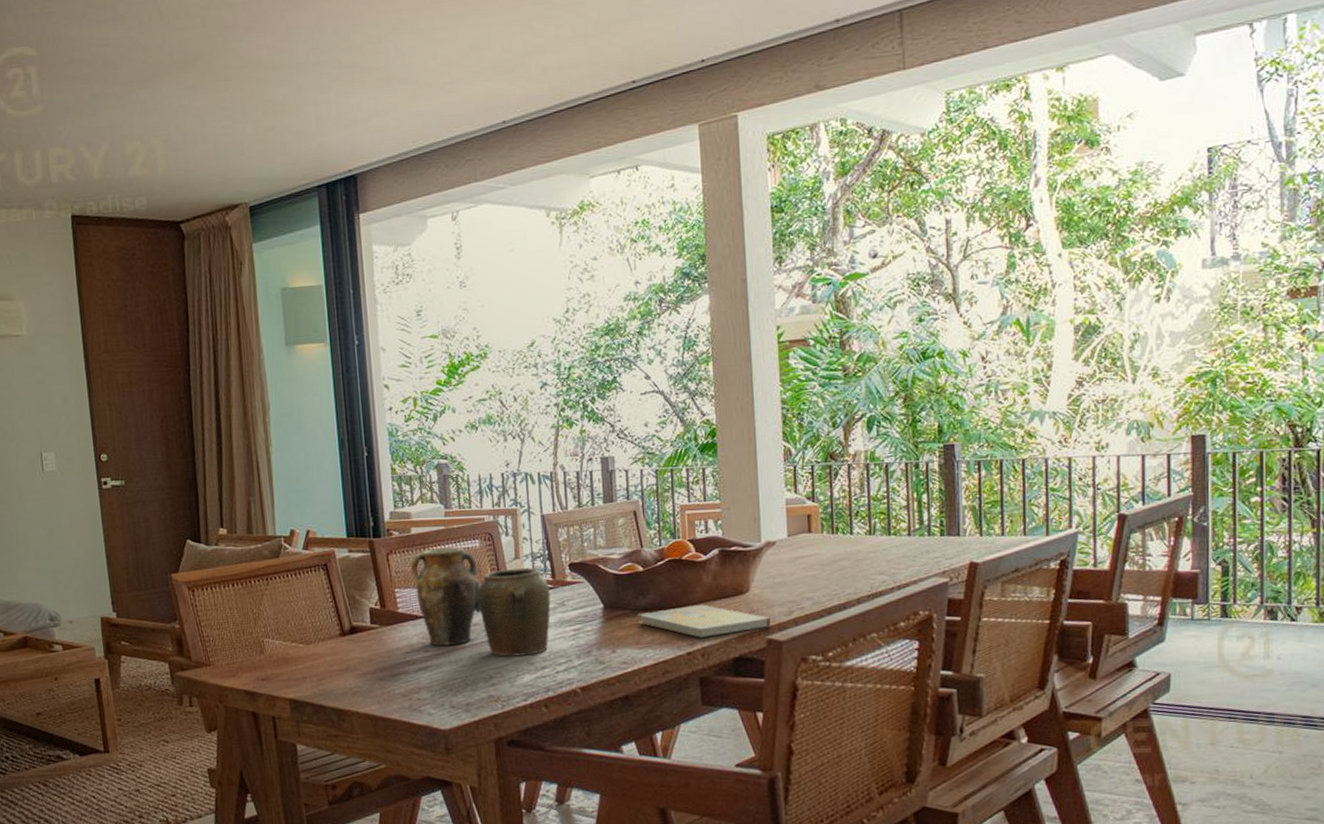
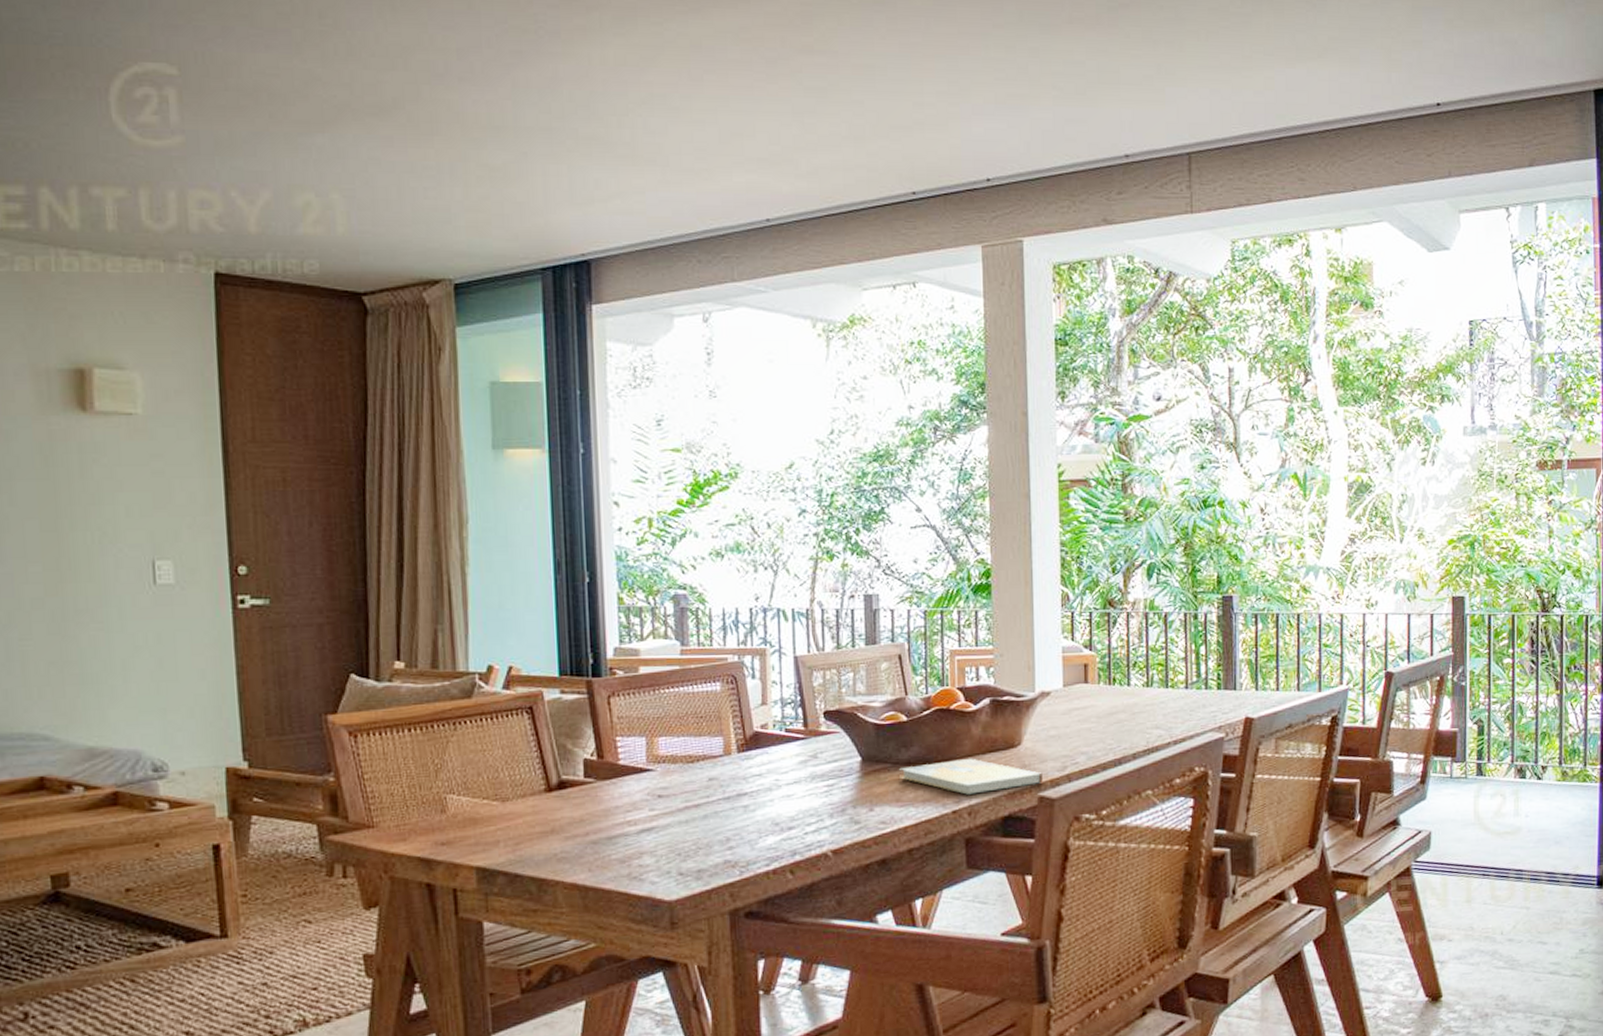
jar set: present [411,547,551,657] -> none [637,690,802,816]

